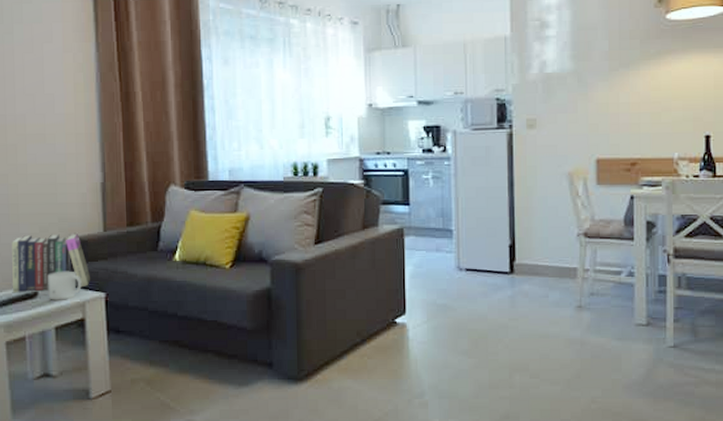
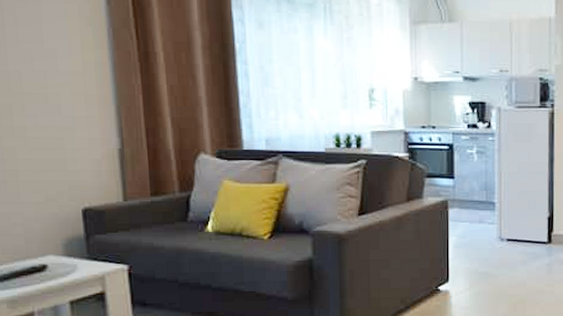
books: present [11,233,91,293] -> none [11,203,111,267]
mug: present [48,271,82,302] -> none [58,242,100,275]

